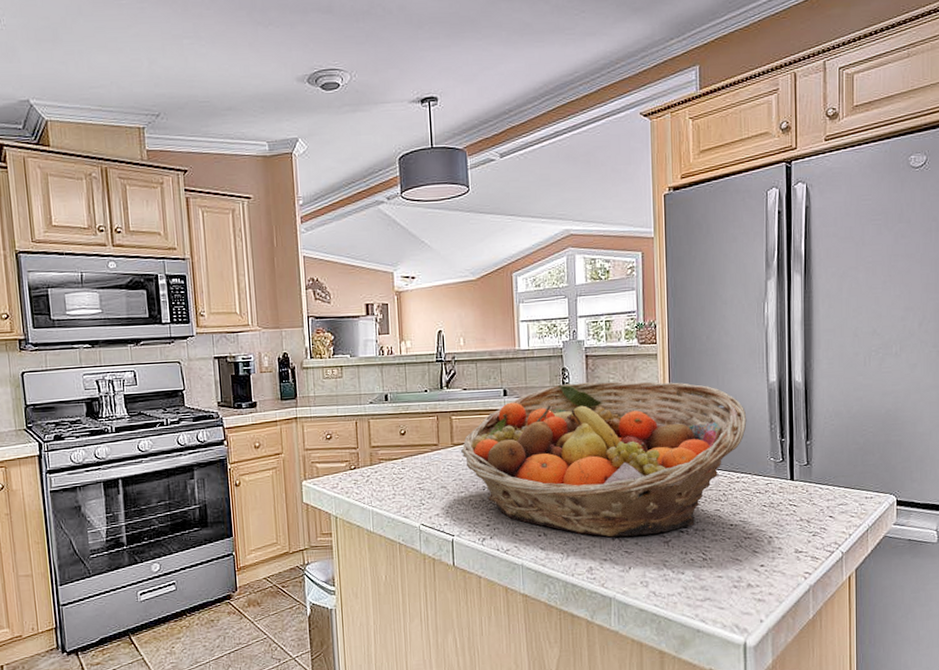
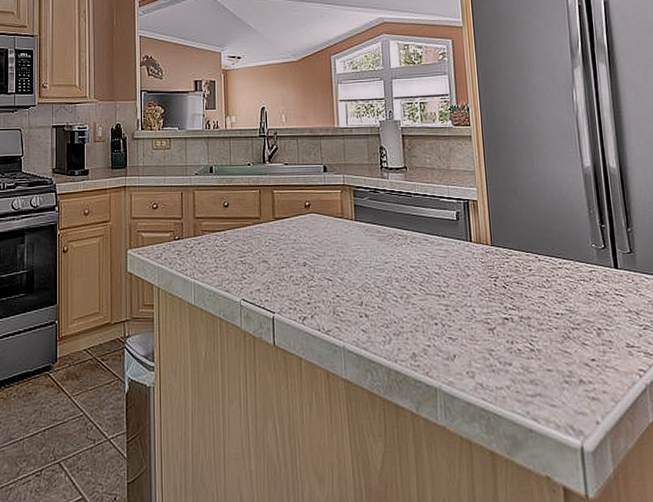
fruit basket: present [461,381,747,537] -> none [282,161,565,322]

